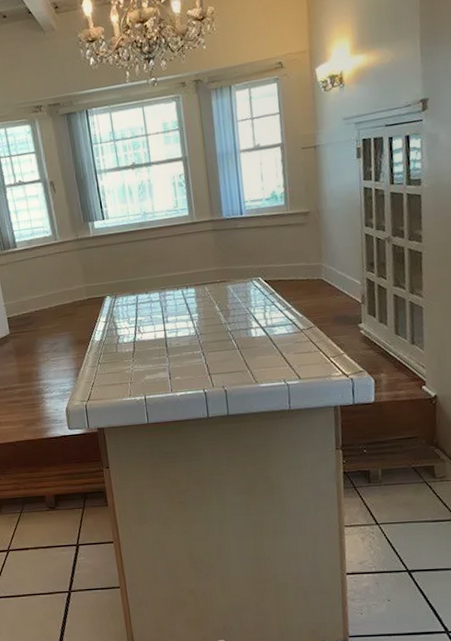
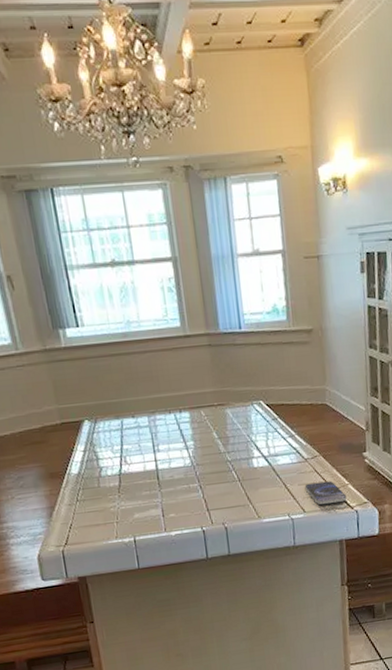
smartphone: none [300,350,342,373] -> present [304,480,347,505]

